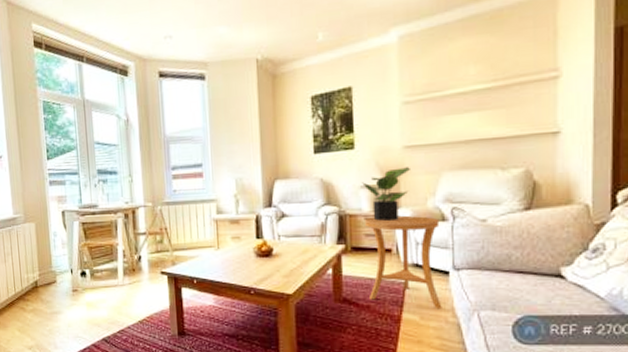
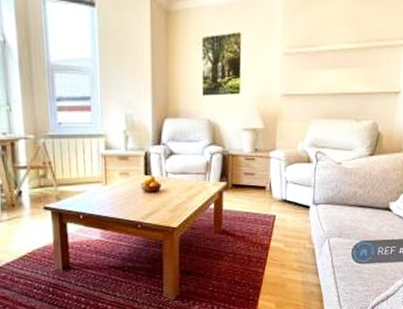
potted plant: present [362,167,410,222] -> none [245,114,286,162]
side table: present [365,215,442,310] -> none [245,157,306,238]

